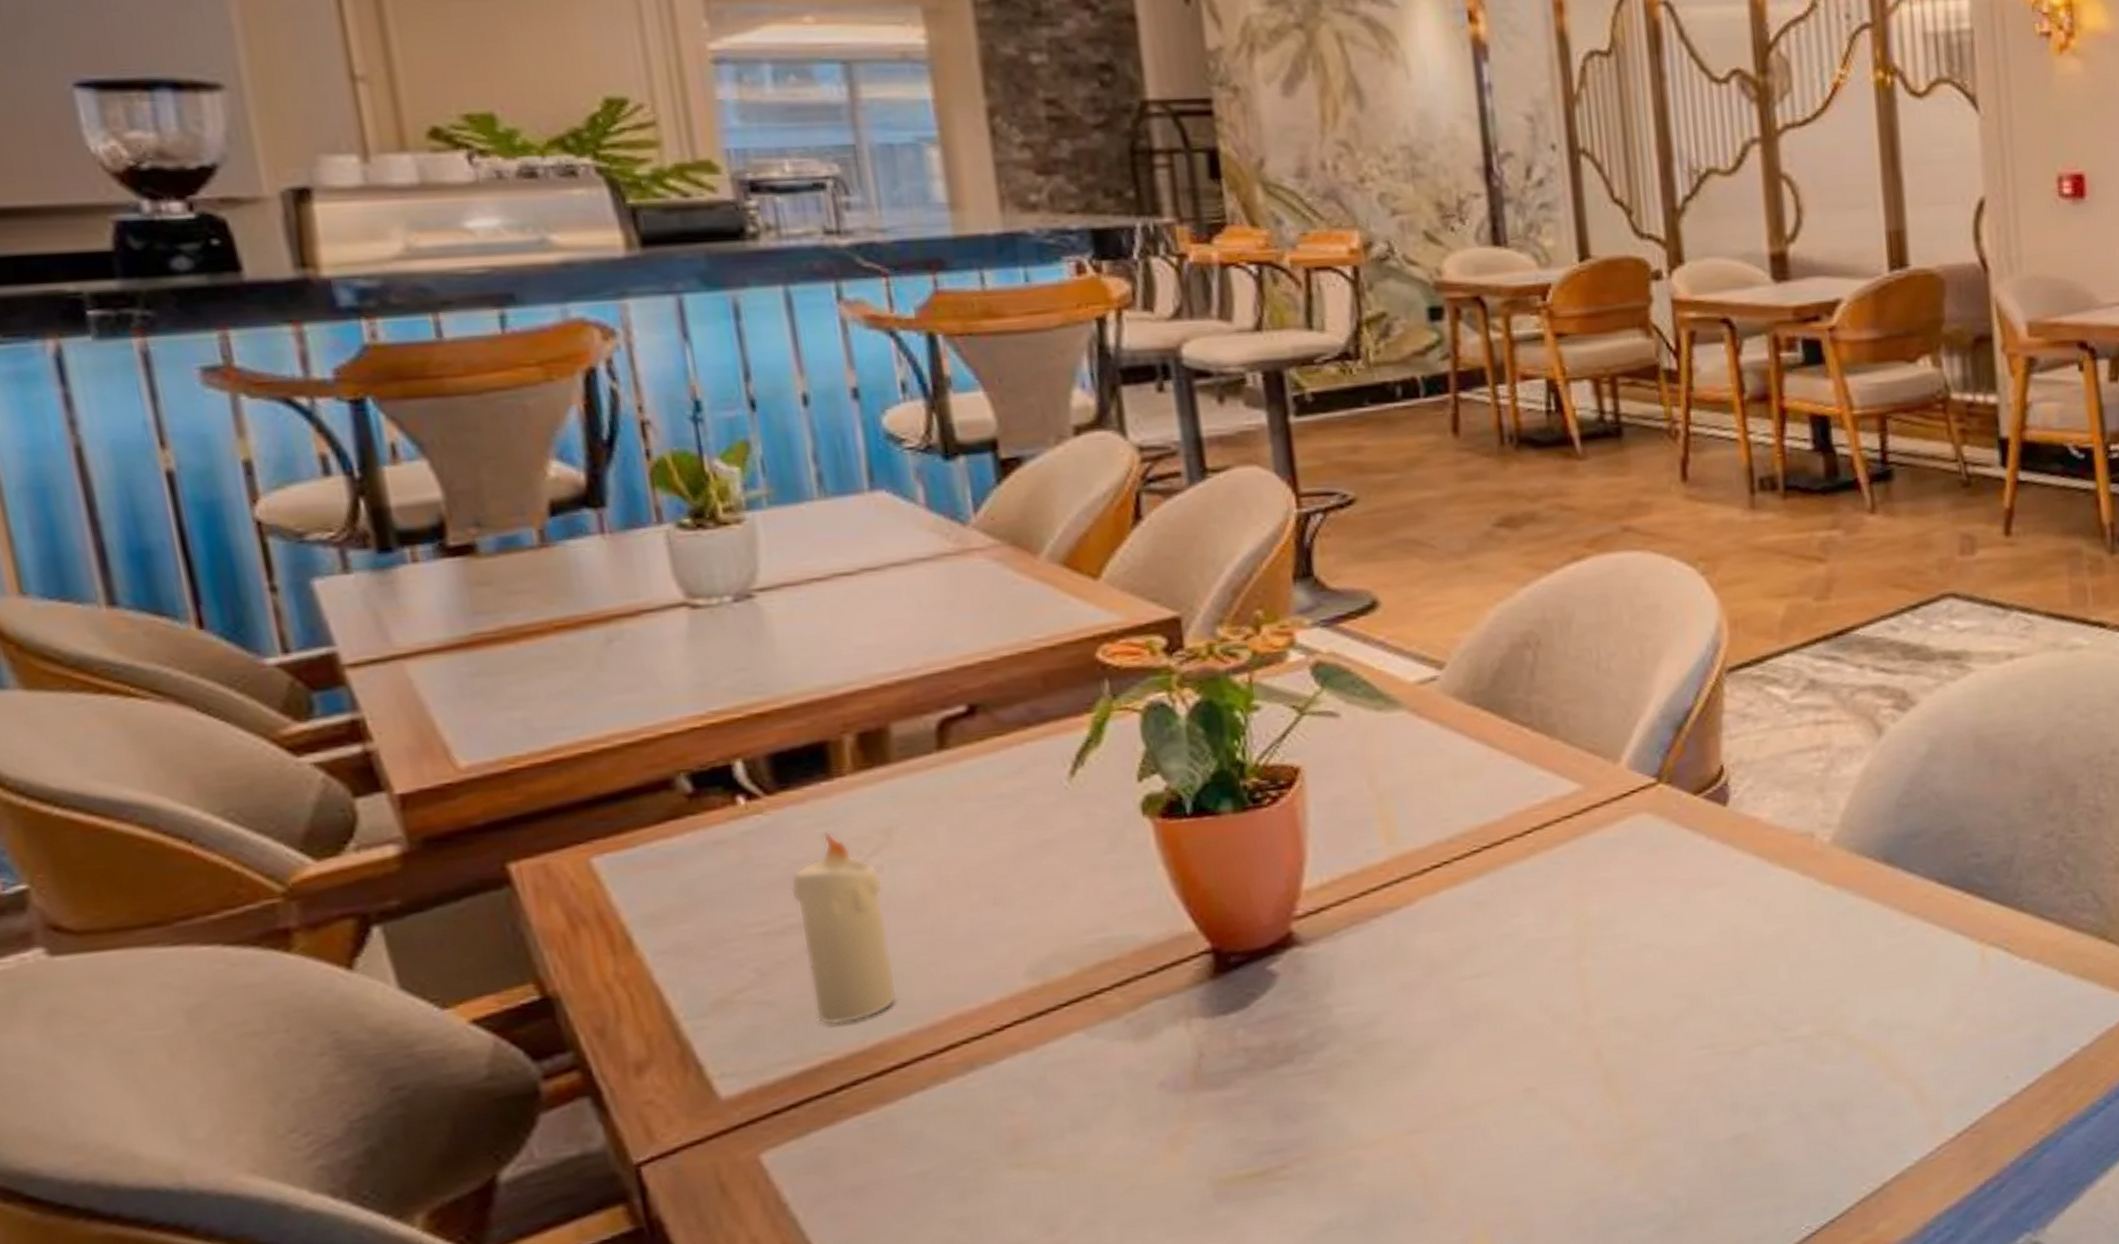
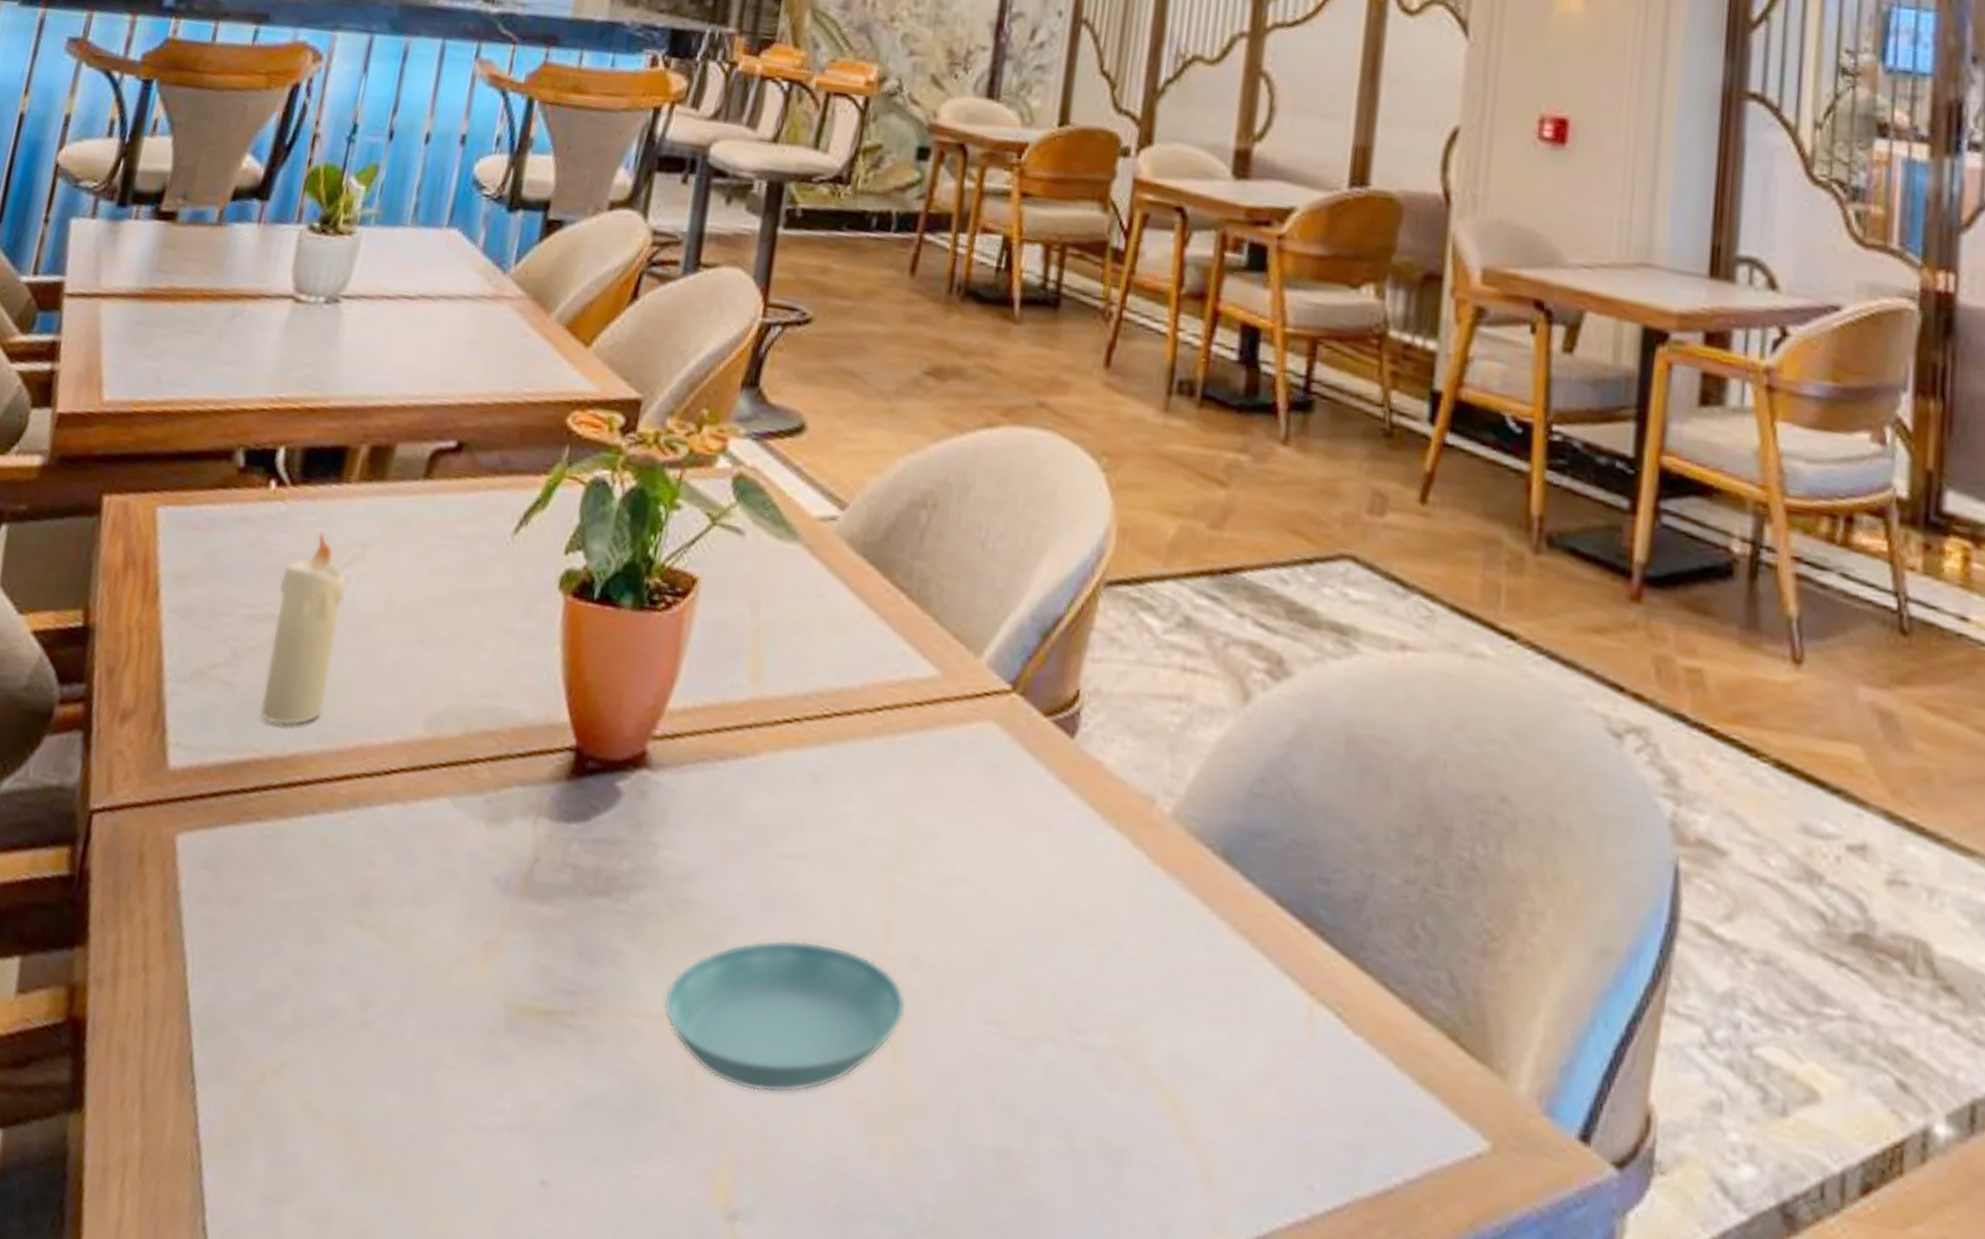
saucer: none [1377,1032,1621,1171] -> present [663,939,906,1094]

